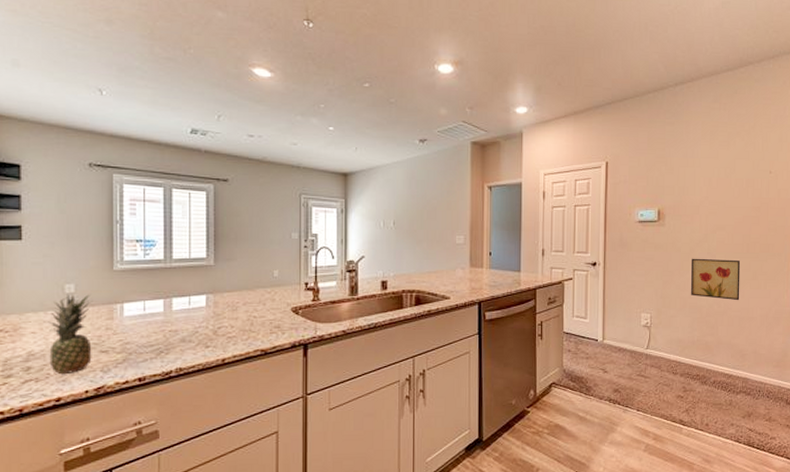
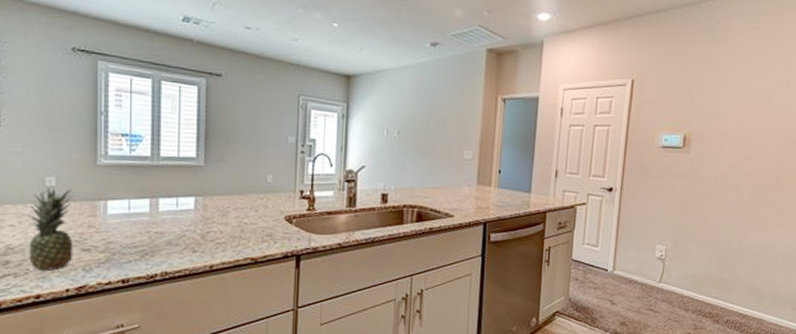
wall art: present [691,258,741,301] -> none [711,189,768,238]

